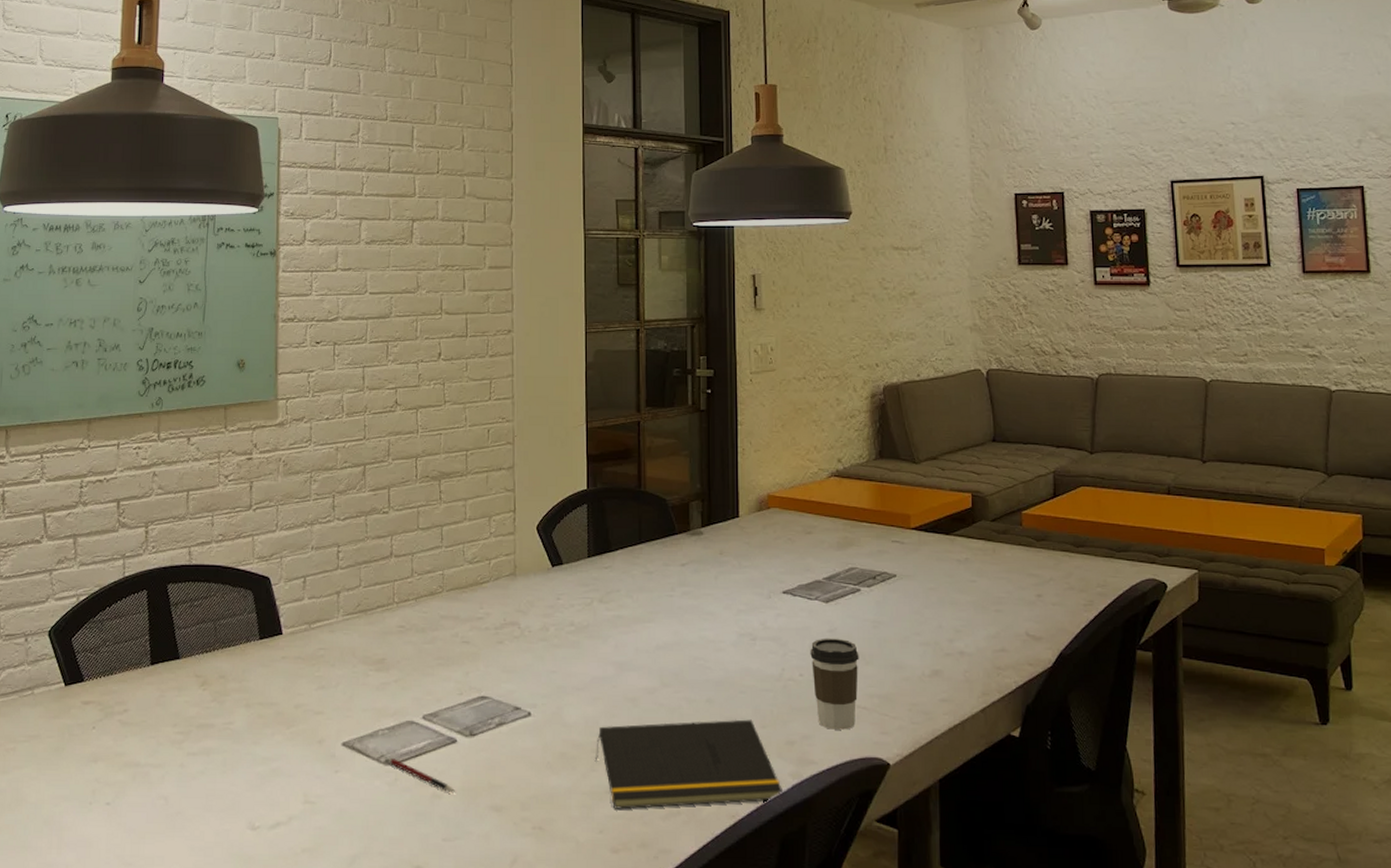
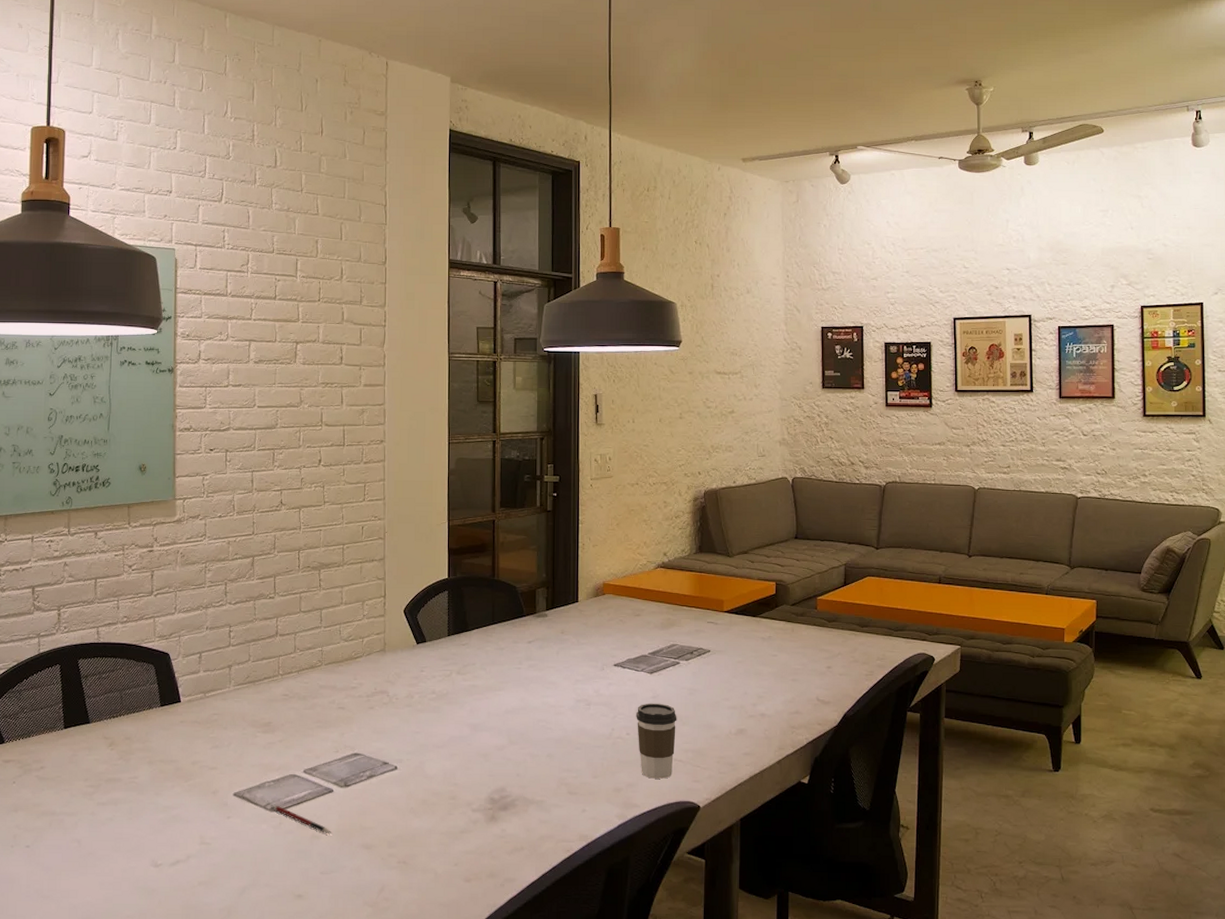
notepad: present [594,719,782,809] -> none [451,771,610,846]

